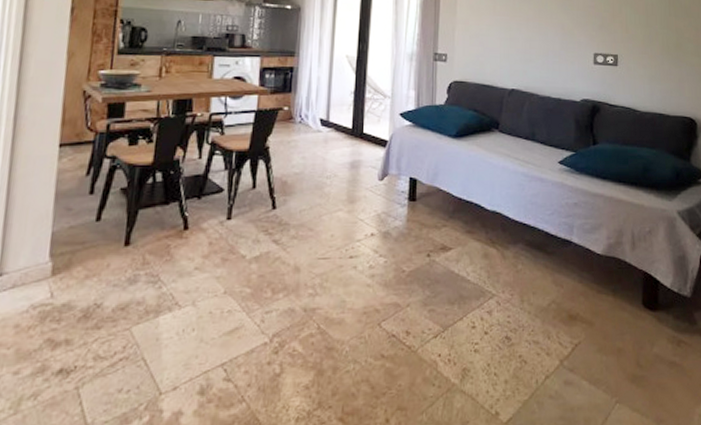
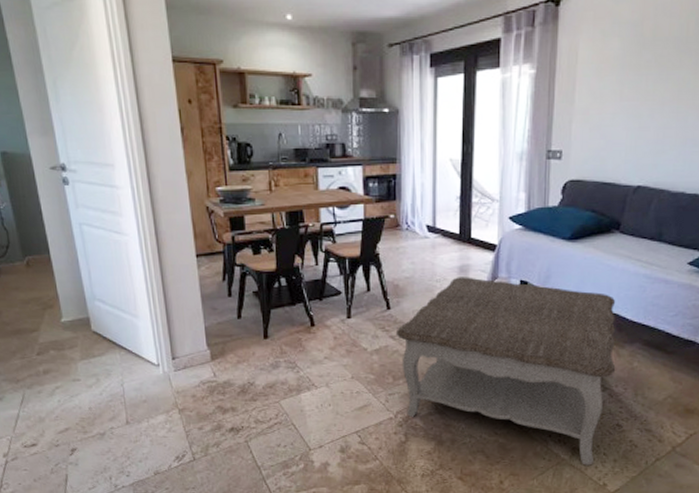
coffee table: none [279,173,502,390] -> present [395,277,616,466]

